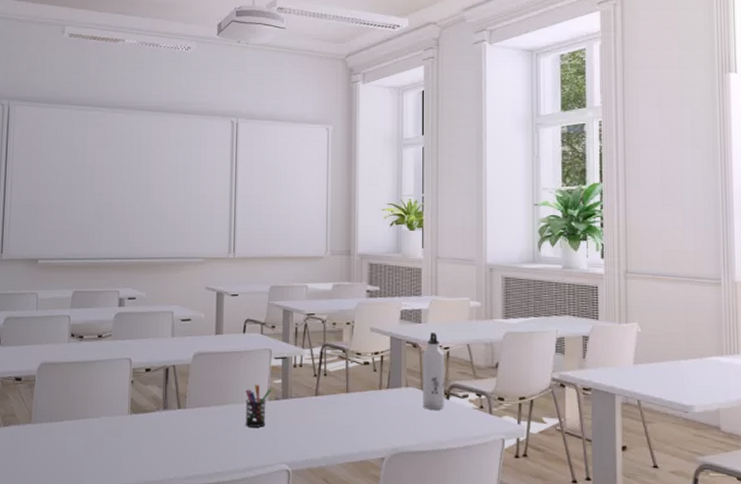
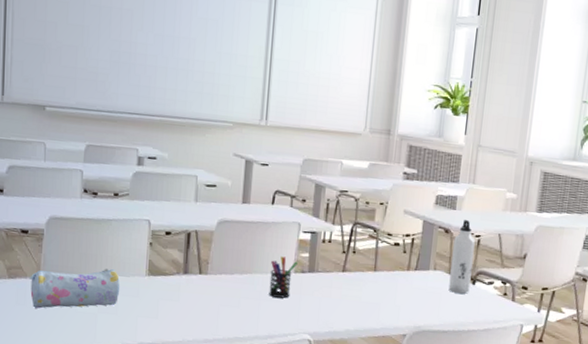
pencil case: none [22,410,105,455] -> present [29,269,121,309]

